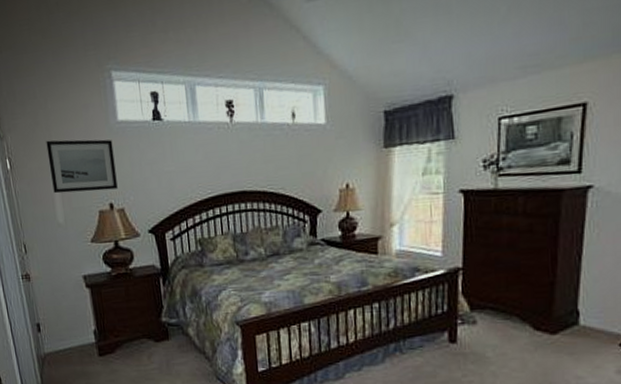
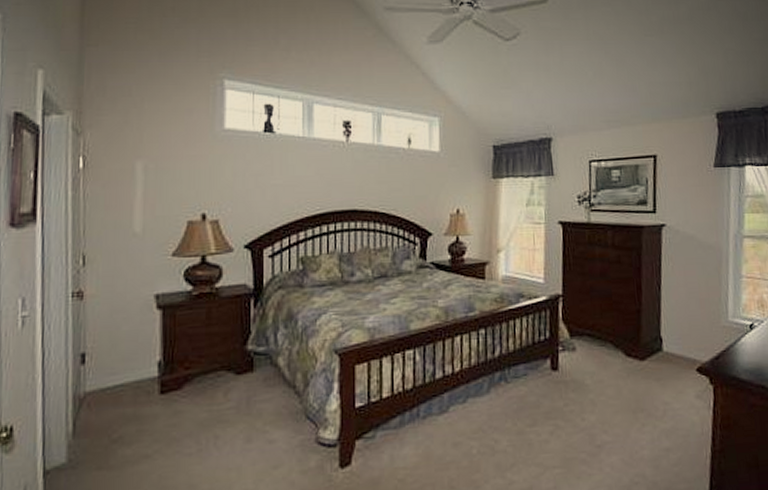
wall art: present [46,139,118,194] -> none [133,141,215,200]

